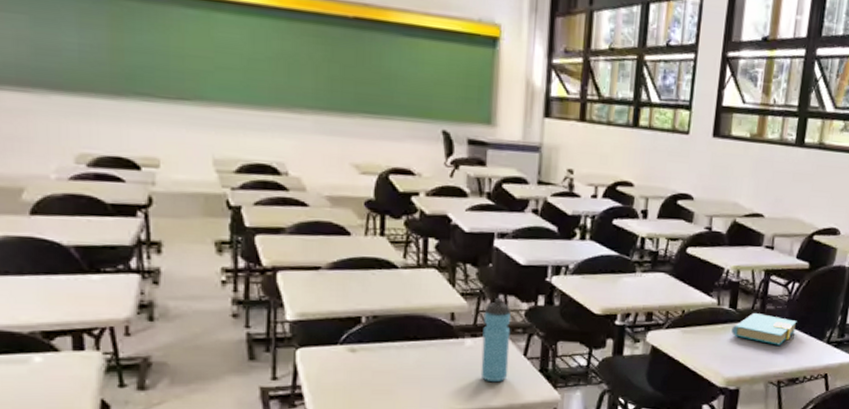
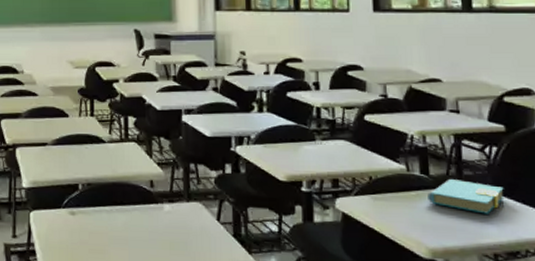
water bottle: present [480,298,511,383] -> none [178,167,204,246]

